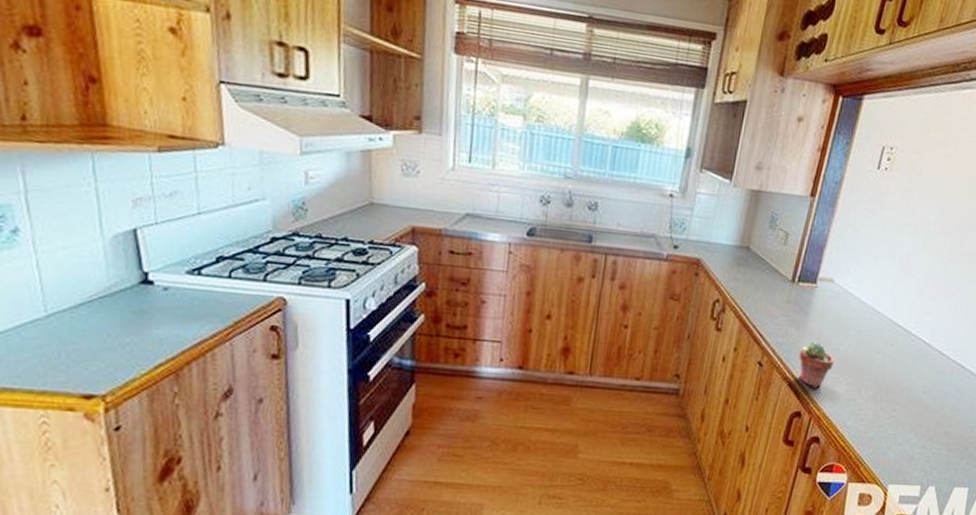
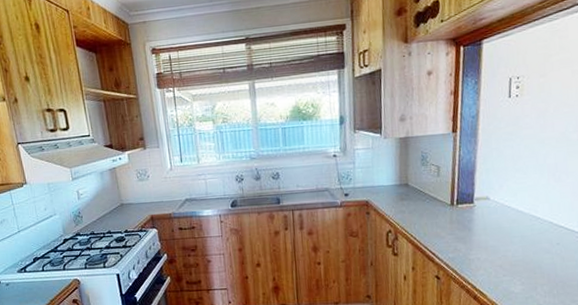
potted succulent: present [798,341,834,388] -> none [471,252,505,291]

